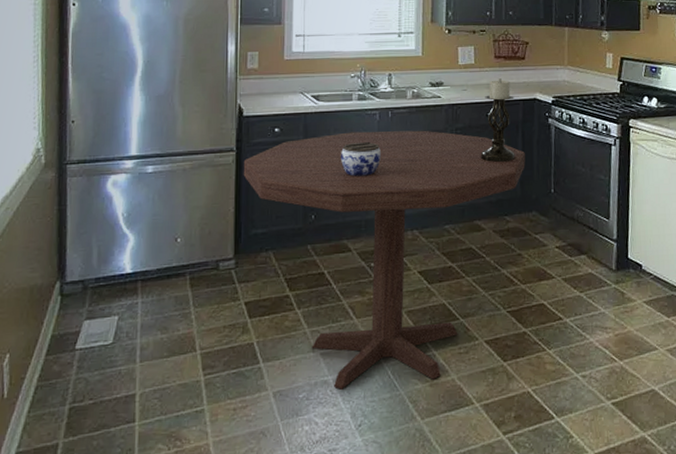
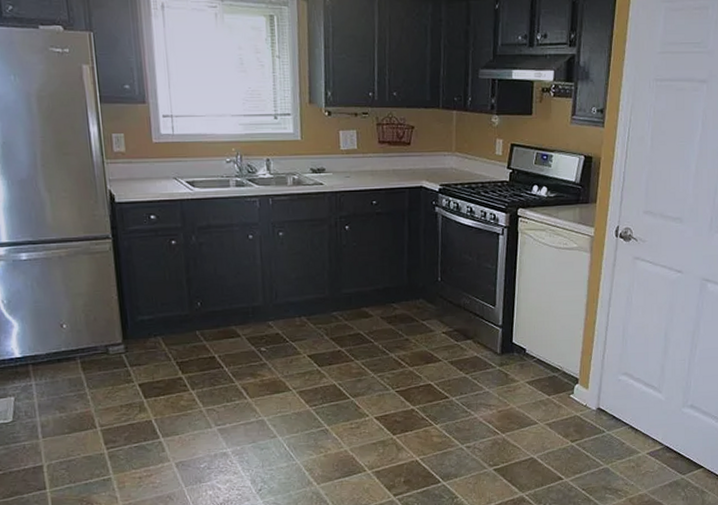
dining table: present [243,130,525,389] -> none [121,218,412,460]
jar: present [341,141,381,177] -> none [222,229,264,265]
candle holder: present [480,78,515,163] -> none [366,165,402,252]

